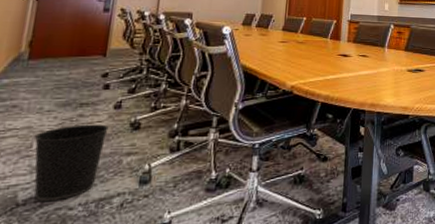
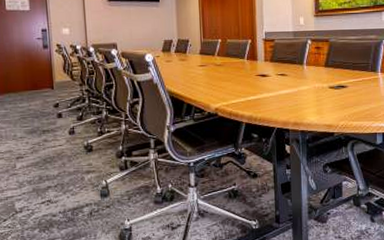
wastebasket: present [33,124,109,201] -> none [15,147,68,209]

